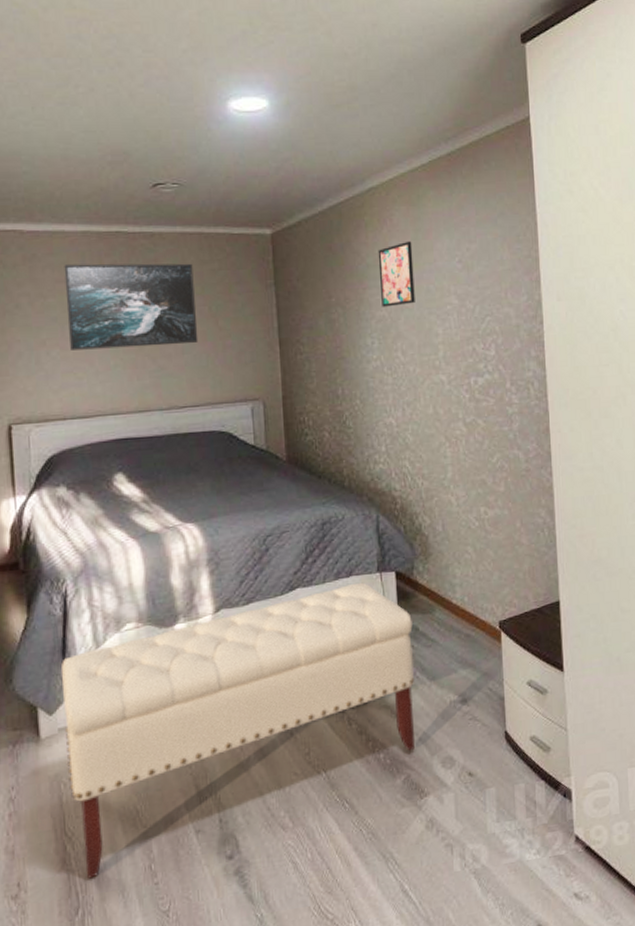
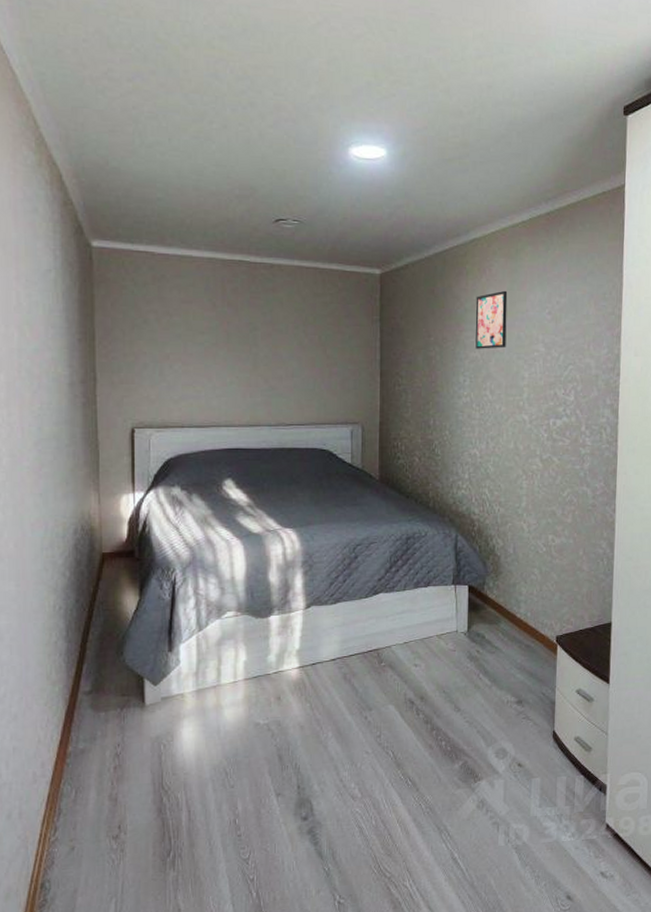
bench: present [62,582,416,879] -> none [167,592,480,827]
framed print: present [64,263,199,350] -> none [190,287,308,368]

